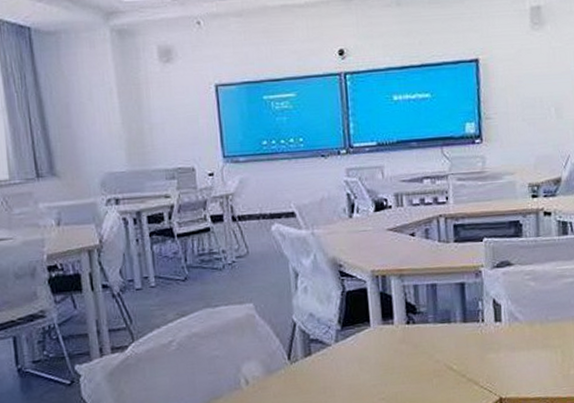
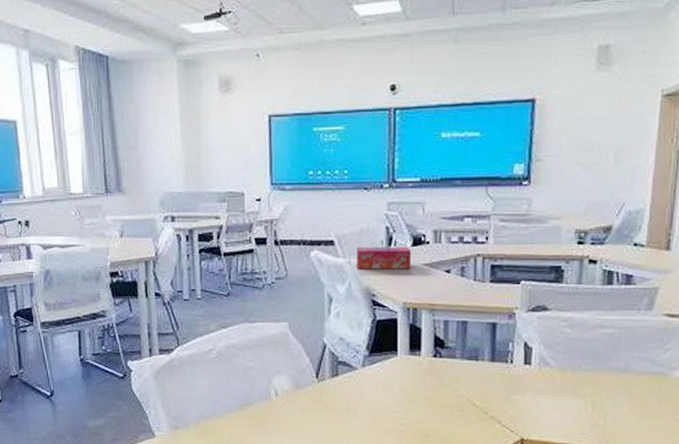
tissue box: none [319,212,375,240] -> present [357,246,411,269]

